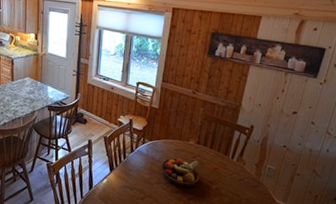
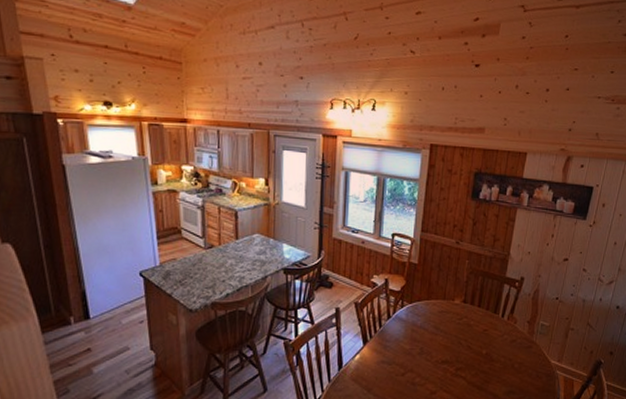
fruit bowl: present [161,158,200,187] -> none [423,322,468,355]

